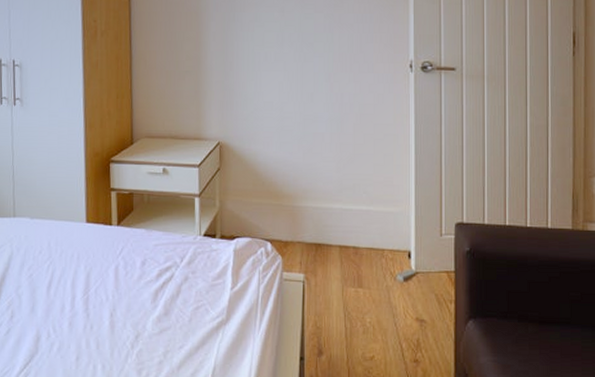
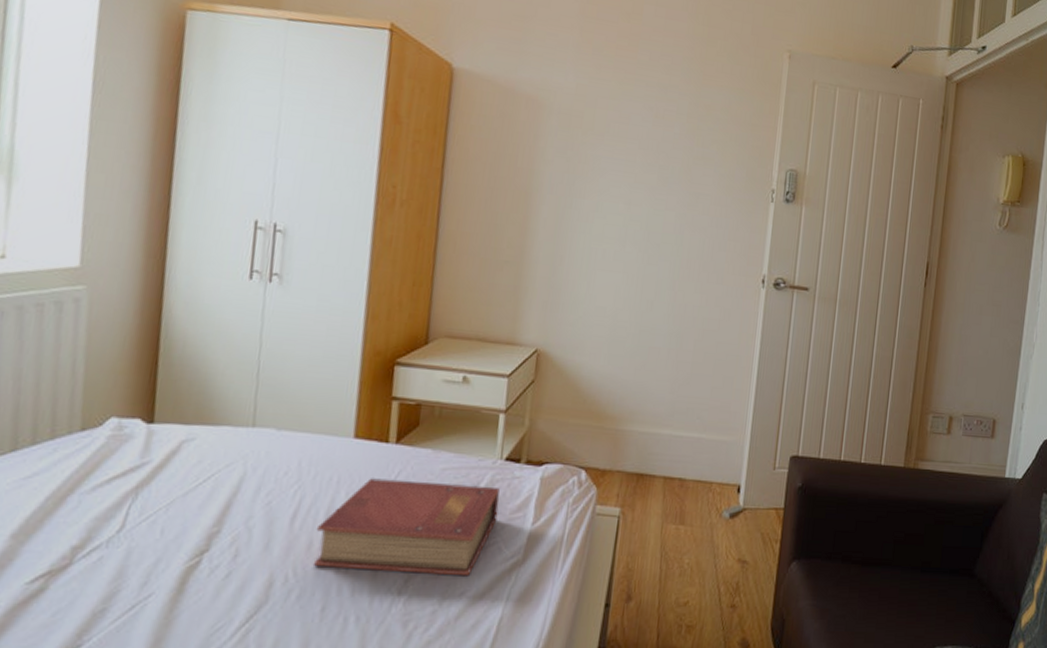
book: none [66,254,203,333] -> present [313,478,500,577]

